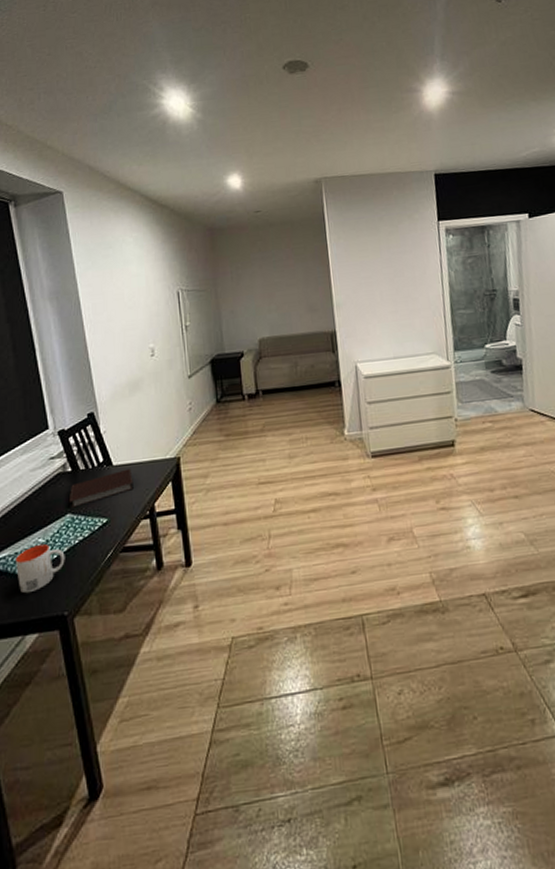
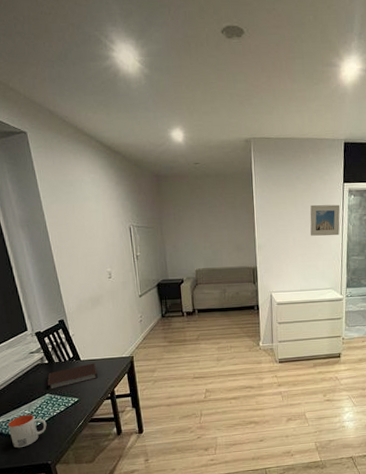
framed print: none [399,247,439,288] -> present [310,204,340,236]

